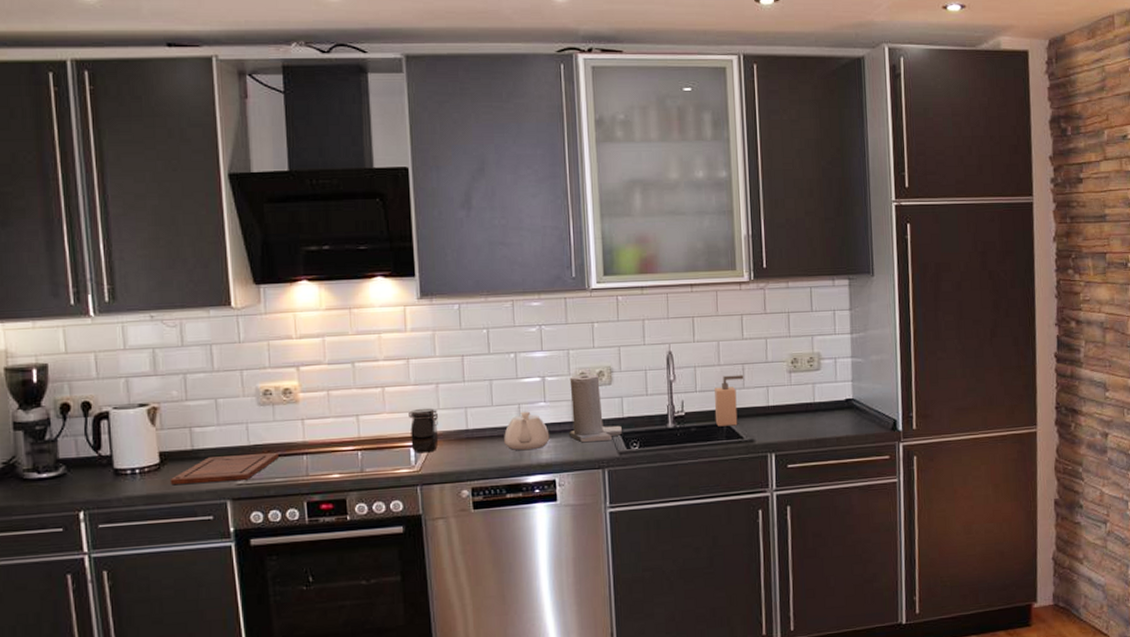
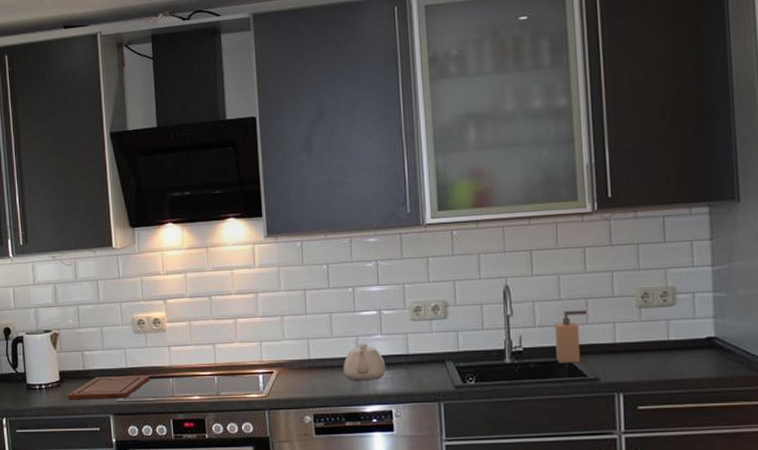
jar: present [408,407,439,454] -> none [257,338,284,380]
paper towel: present [568,374,622,443] -> none [404,307,458,376]

